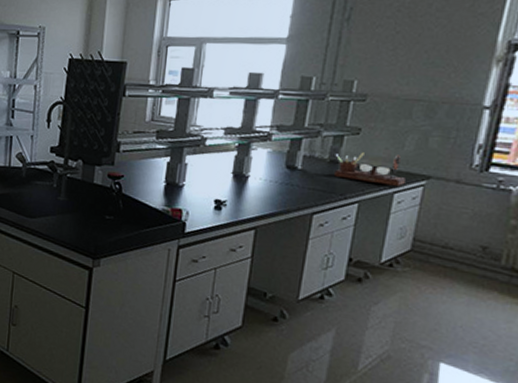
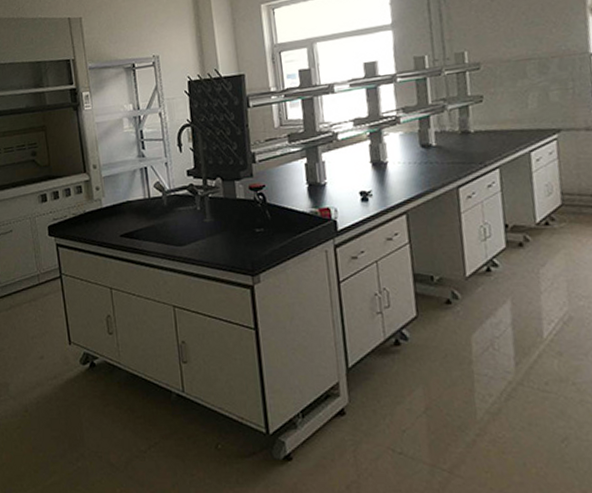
desk organizer: present [334,152,405,186] -> none [464,114,538,147]

